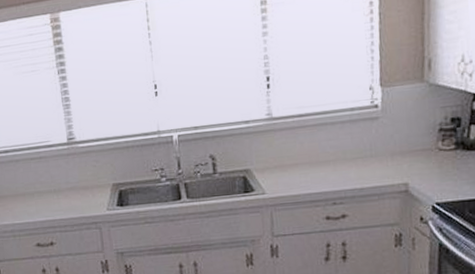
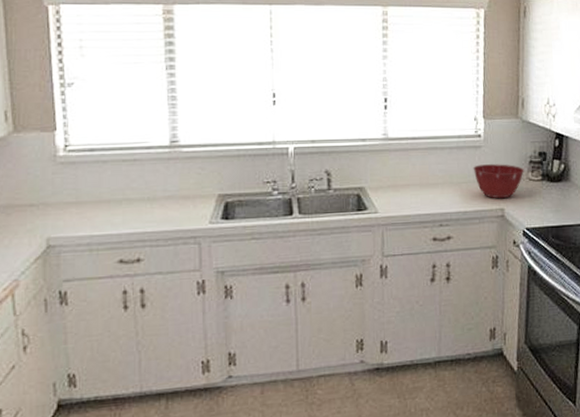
mixing bowl: none [369,134,432,173] -> present [473,164,524,199]

